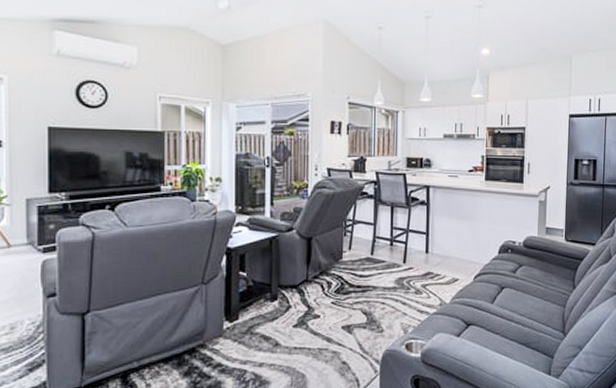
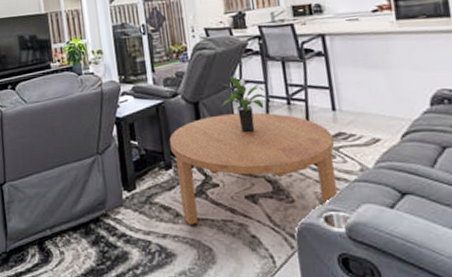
coffee table: none [278,251,422,354] -> present [169,112,337,225]
potted plant: none [332,215,374,269] -> present [221,76,268,133]

